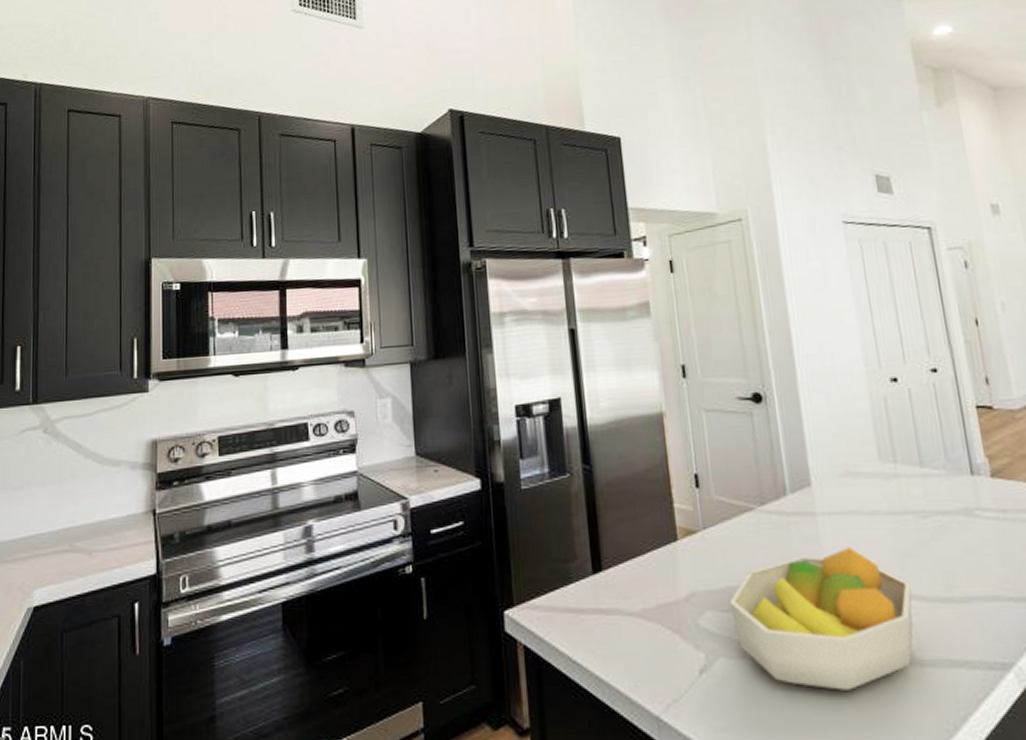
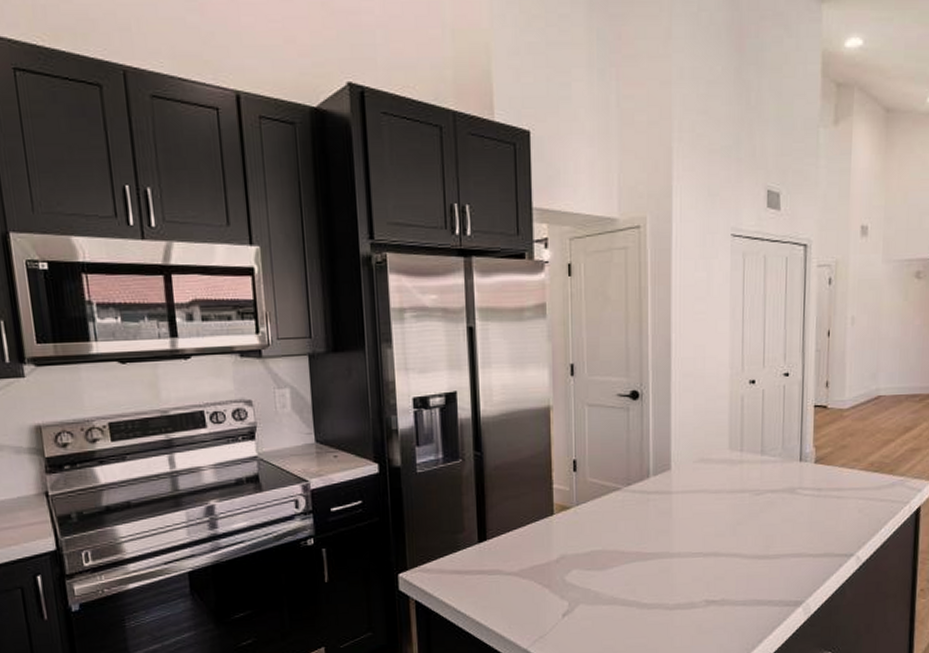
fruit bowl: present [729,547,914,691] -> none [592,518,738,625]

